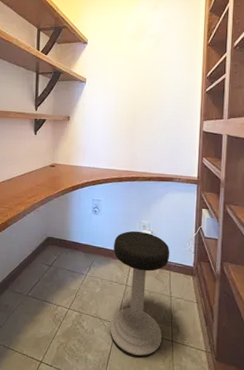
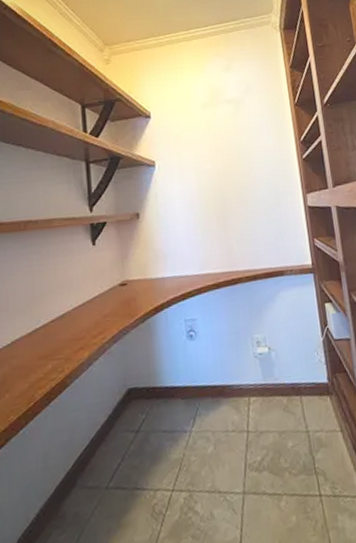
stool: present [109,230,170,356] -> none [222,350,307,534]

